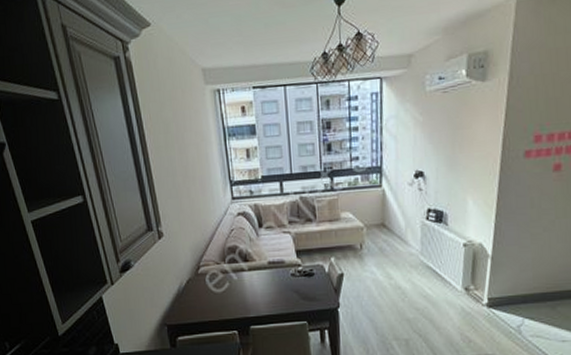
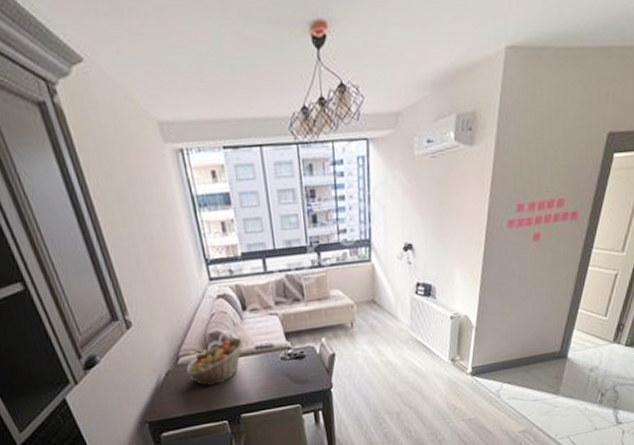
fruit basket: none [204,253,258,296] -> present [186,338,244,386]

